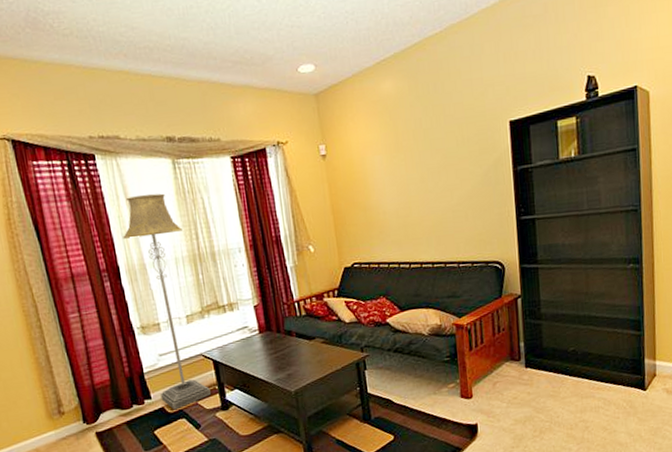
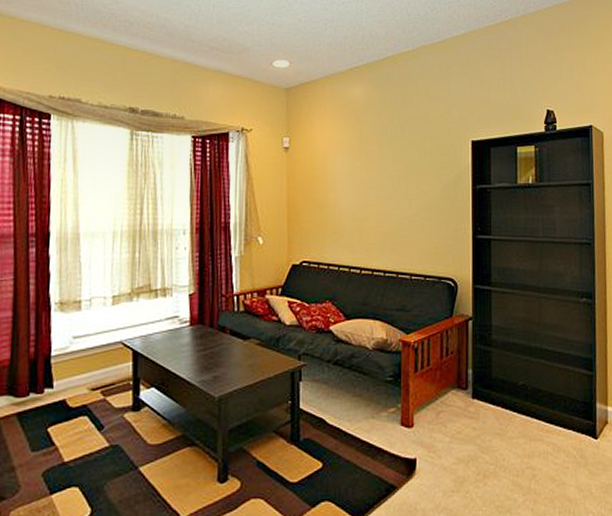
floor lamp: present [123,193,211,410] -> none [61,161,127,405]

